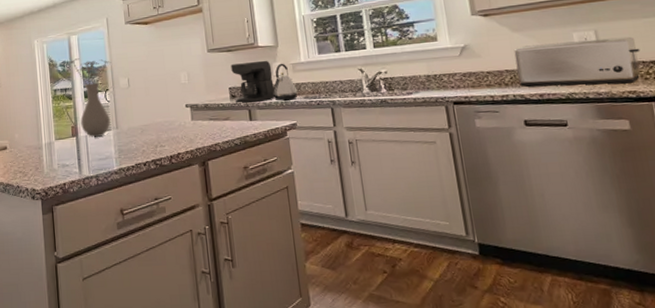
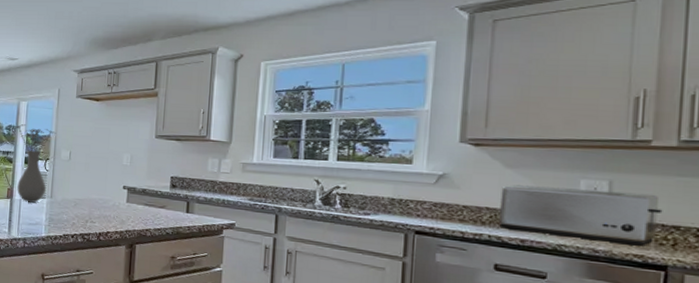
coffee maker: present [230,60,275,104] -> none [174,154,220,197]
kettle: present [272,63,298,101] -> none [215,160,243,200]

